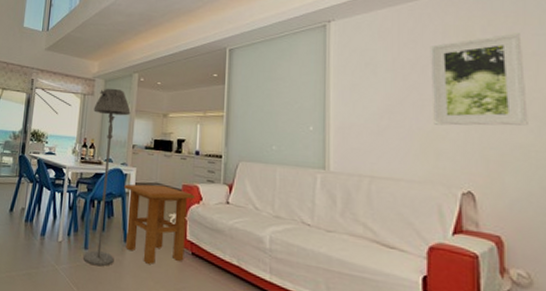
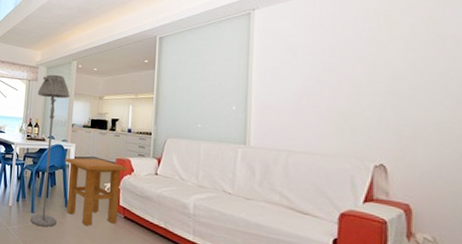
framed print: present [429,33,528,126] -> none [349,16,444,105]

